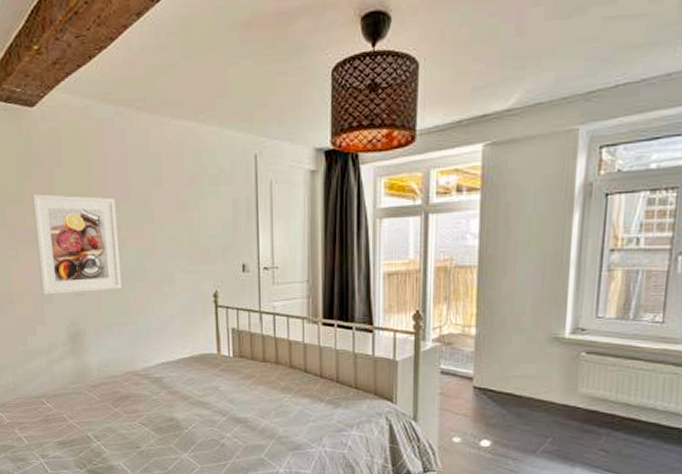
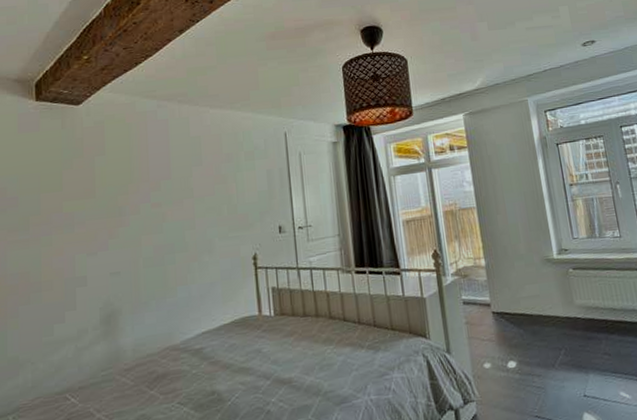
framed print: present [31,194,121,295] -> none [71,178,161,278]

